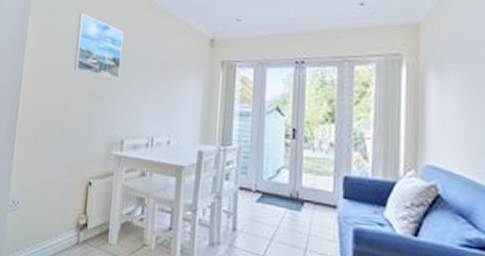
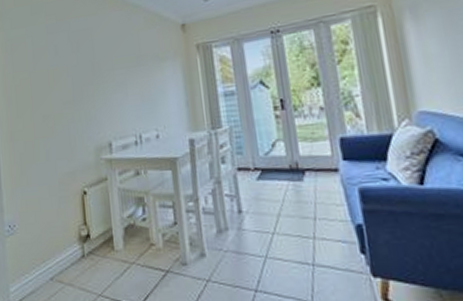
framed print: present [74,13,124,80] -> none [43,21,96,83]

